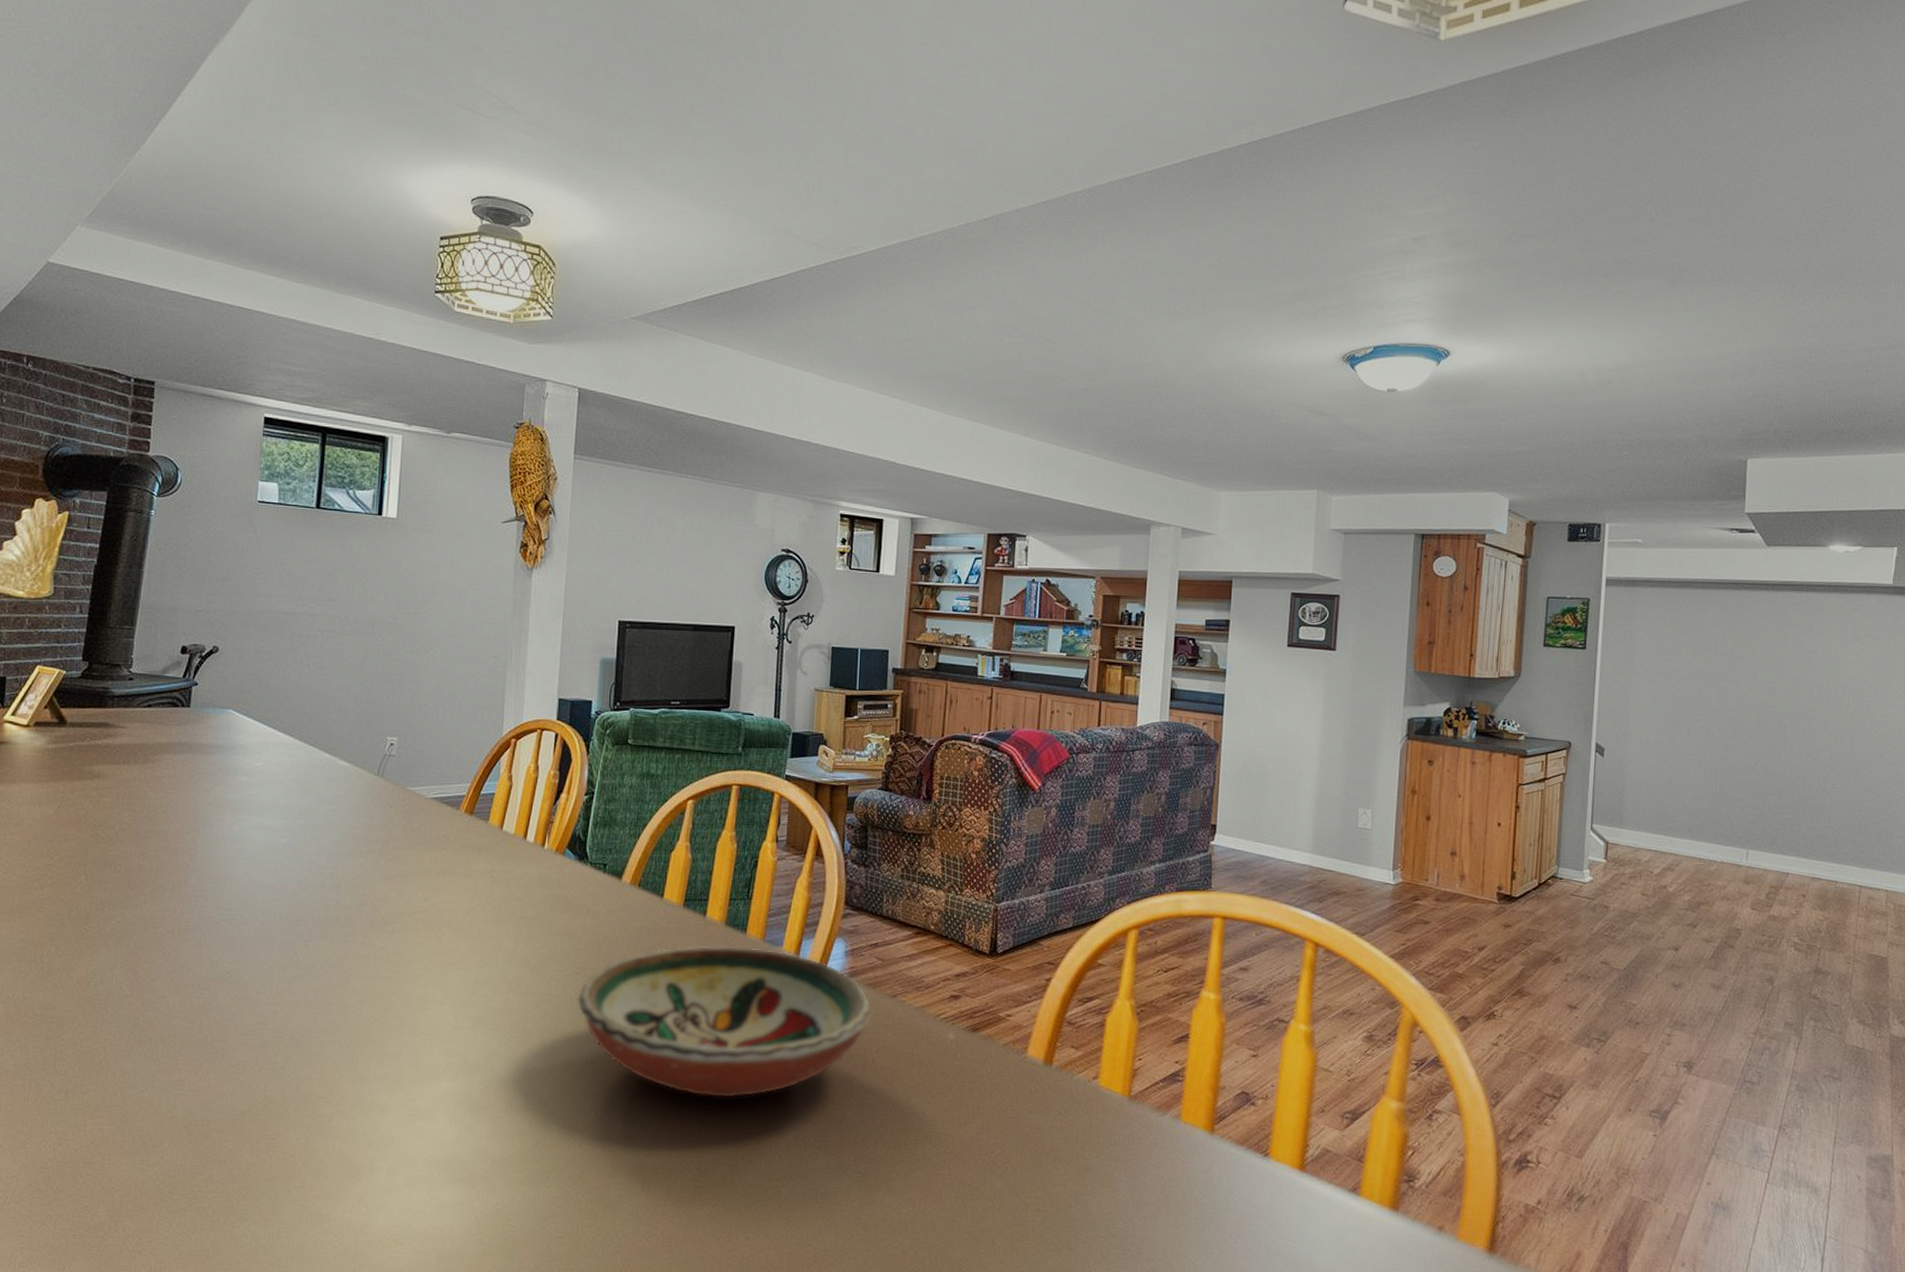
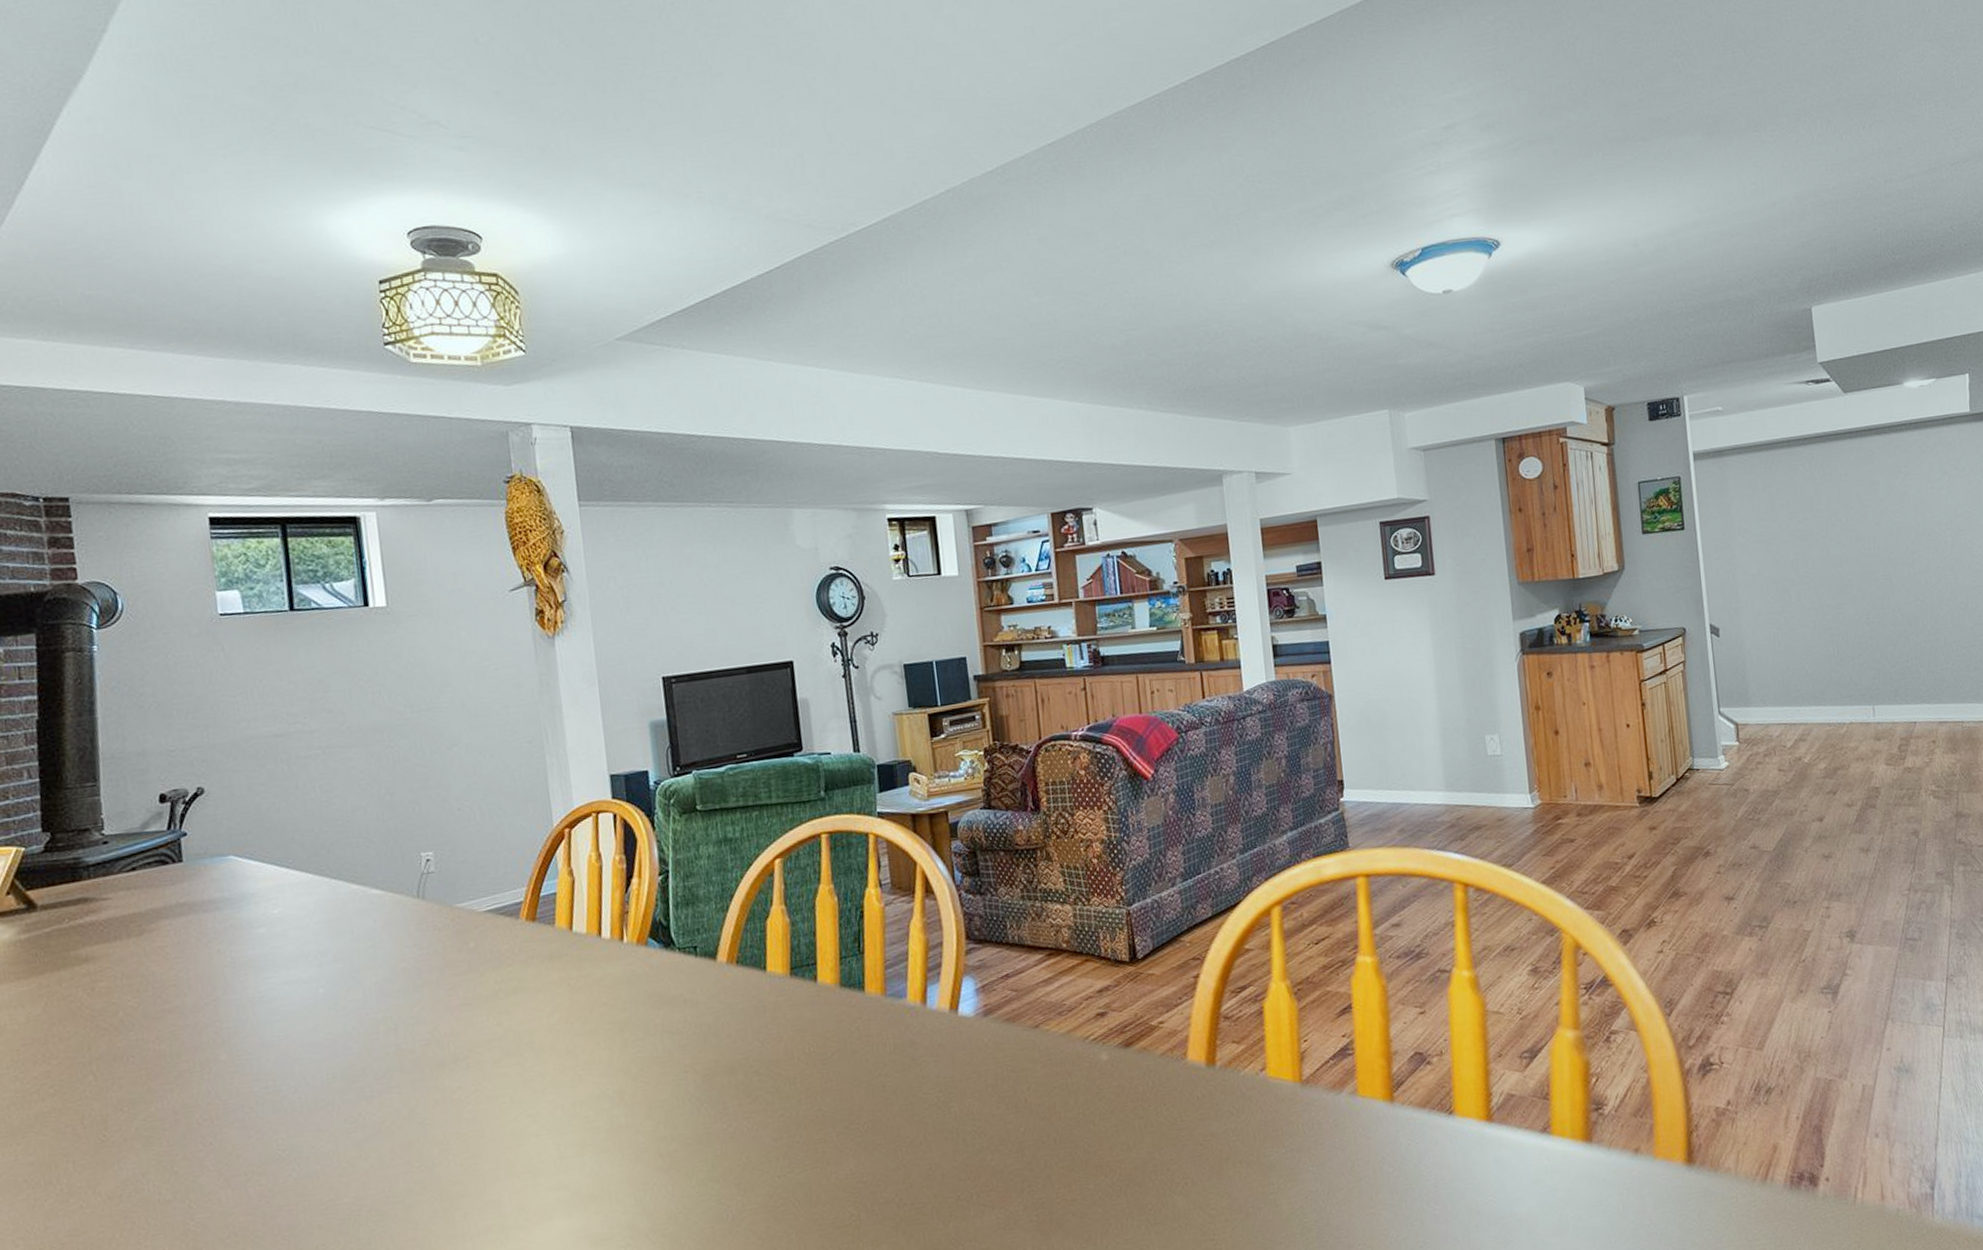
decorative bowl: present [577,945,873,1099] -> none [689,1002,1017,1178]

